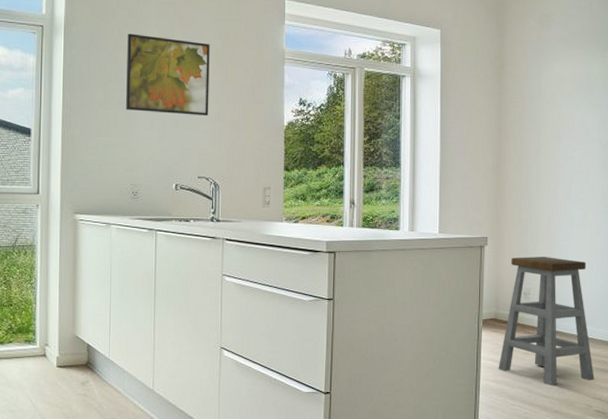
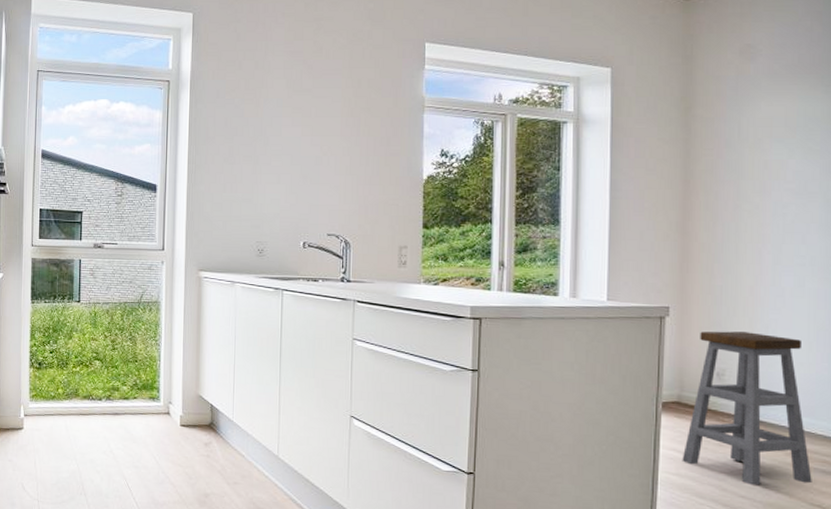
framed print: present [126,33,210,116] -> none [252,85,341,169]

